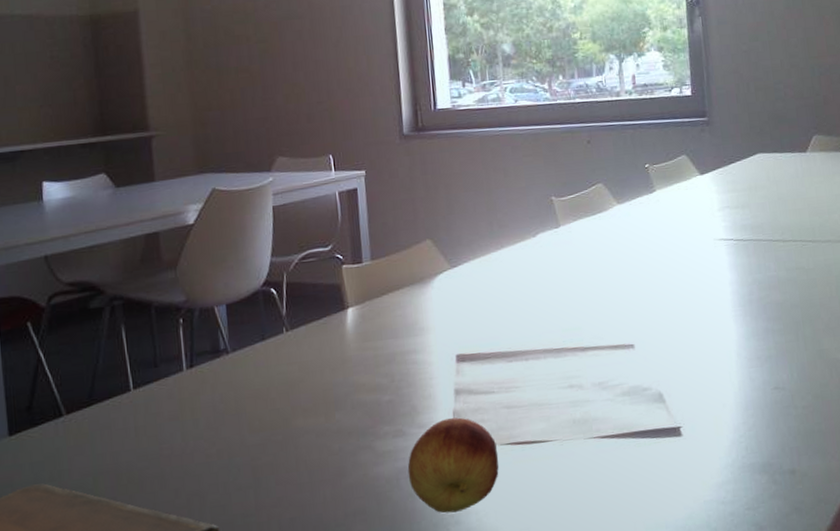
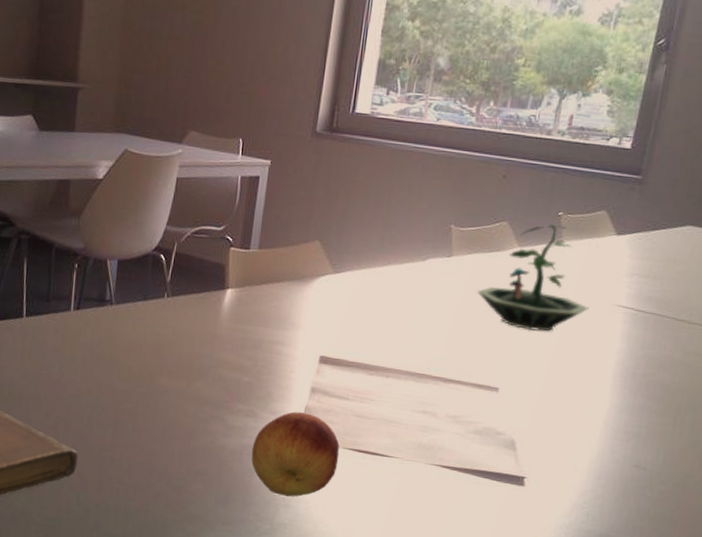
terrarium: none [591,176,695,282] -> present [477,224,589,332]

